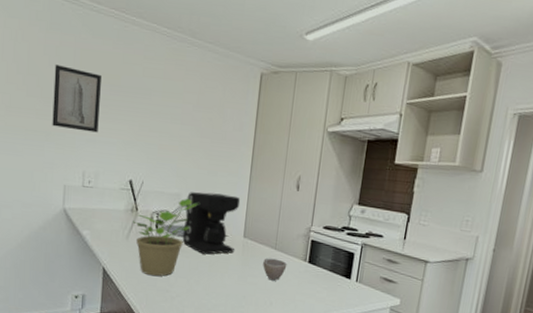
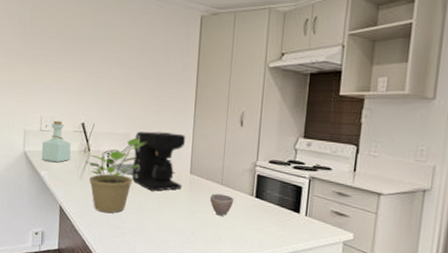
wall art: present [52,65,101,133] -> none [13,22,55,81]
bottle: none [83,176,117,222] -> present [41,120,71,163]

